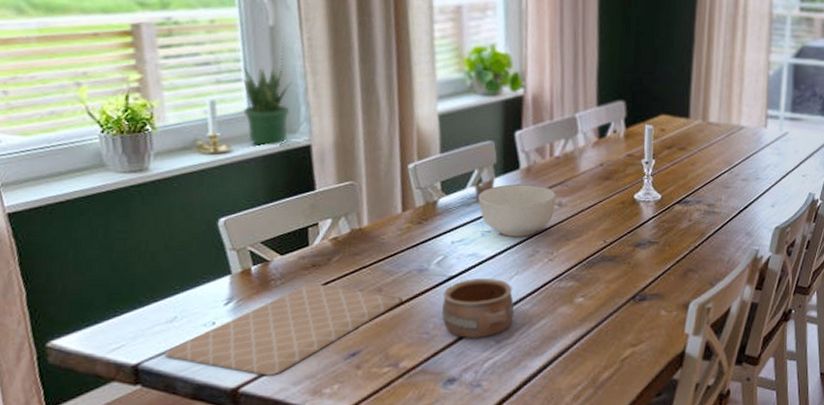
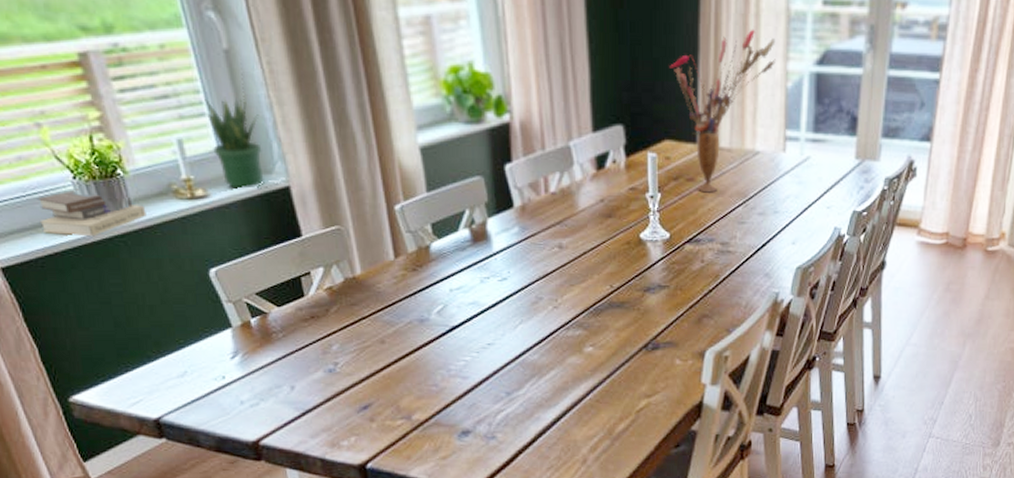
books: none [58,142,167,186] -> present [37,189,147,237]
placemat: present [164,284,403,376] -> none [182,336,407,429]
pottery: present [442,278,515,338] -> none [448,328,523,390]
bowl: present [478,184,558,238] -> none [472,225,557,284]
bouquet: none [668,27,760,161] -> present [670,29,776,193]

